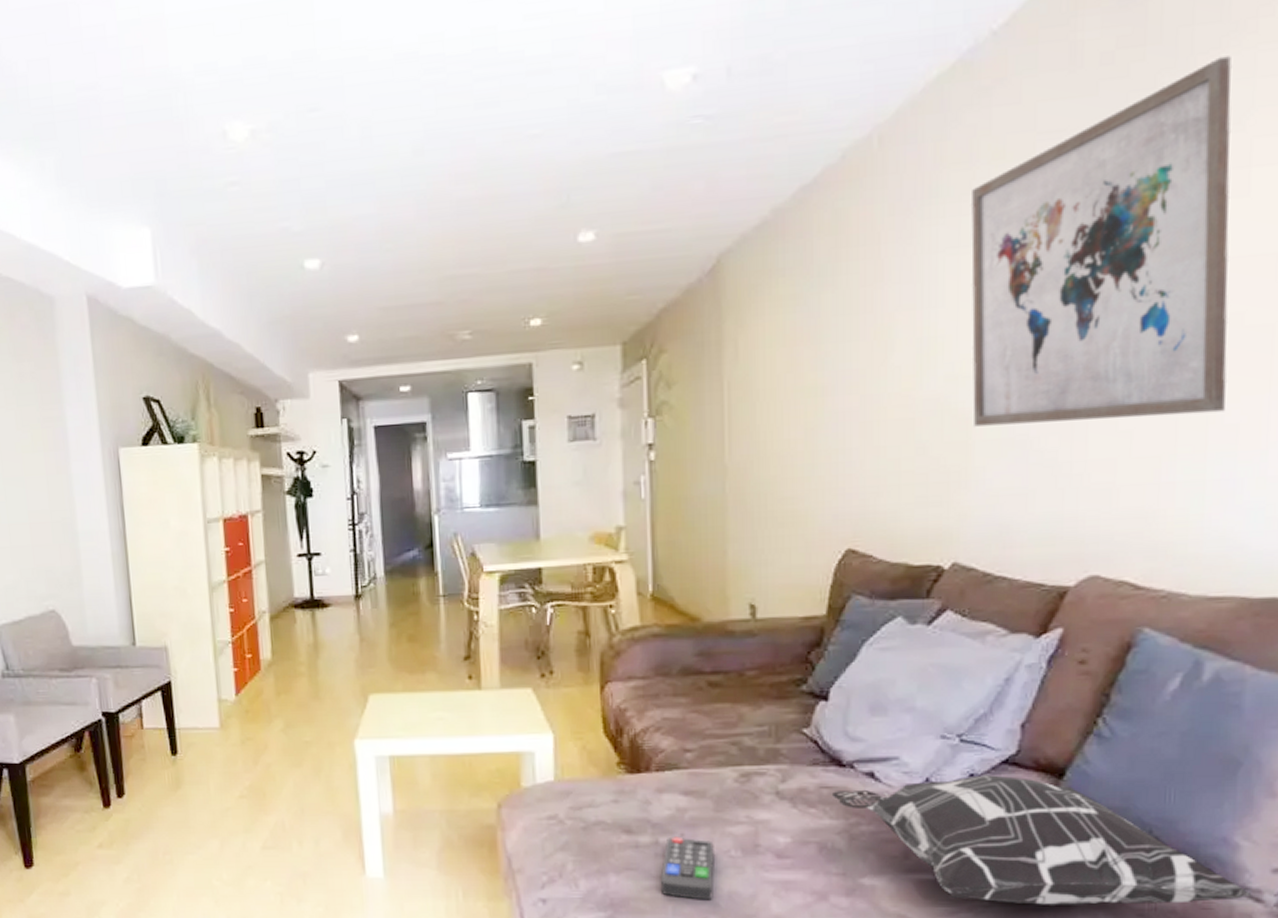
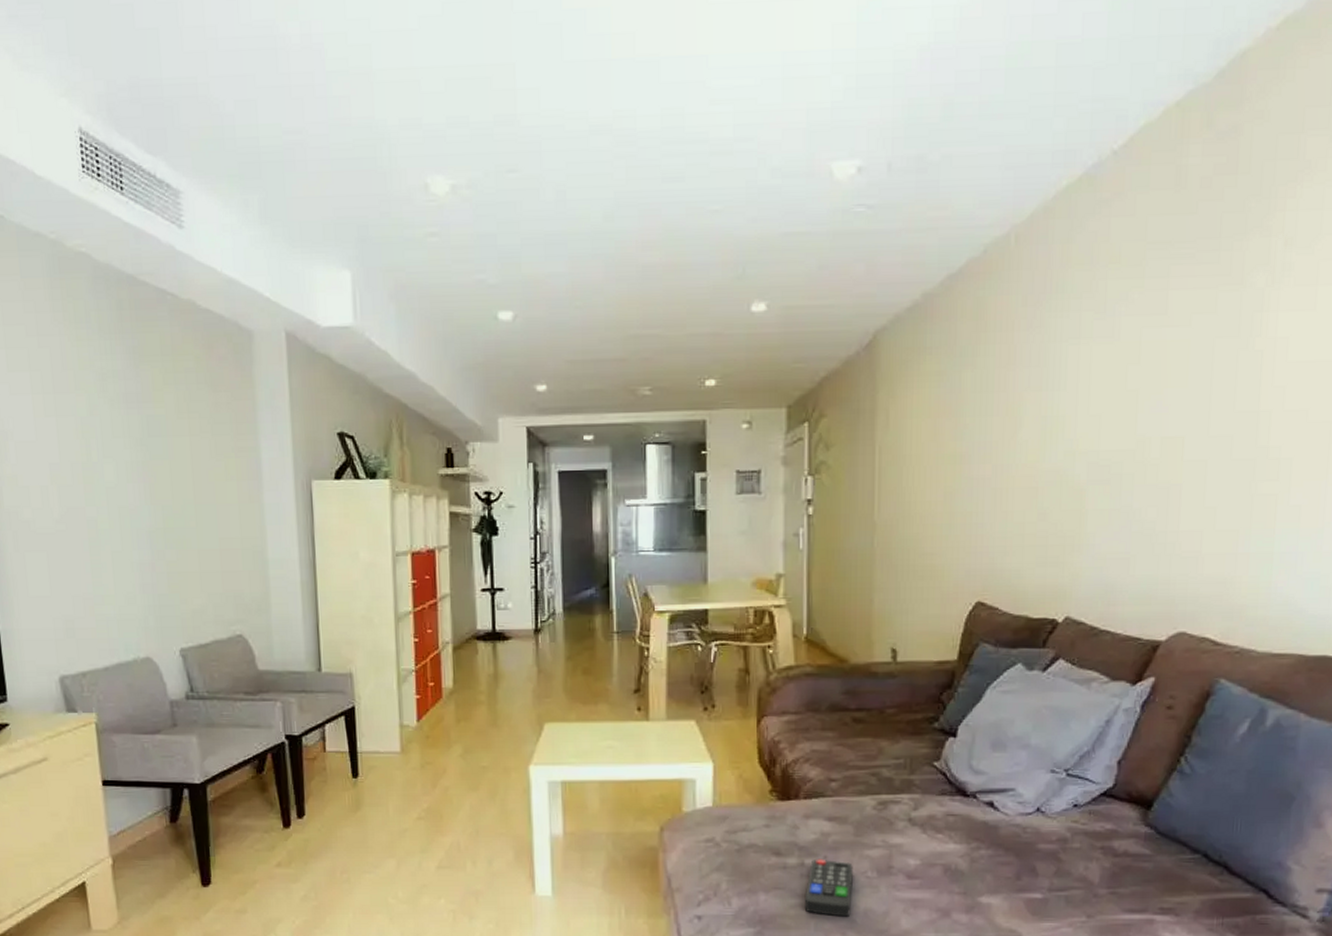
decorative pillow: present [831,775,1252,905] -> none [956,806,1300,921]
wall art: present [971,55,1231,427] -> none [1087,189,1305,497]

